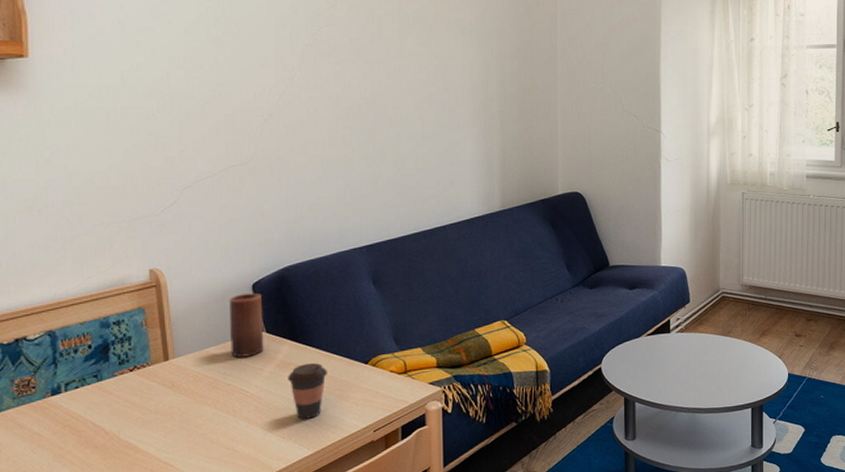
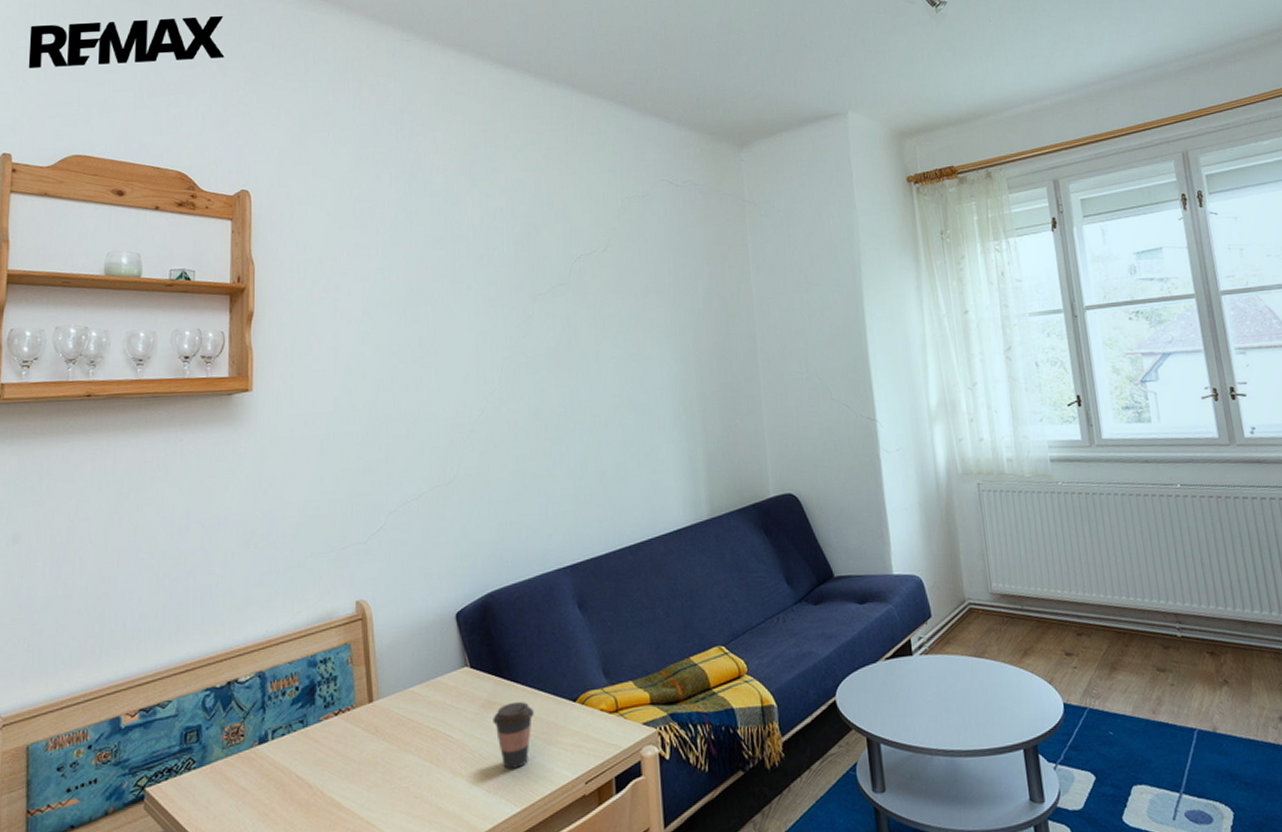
candle: present [229,293,264,357] -> none [433,623,468,697]

